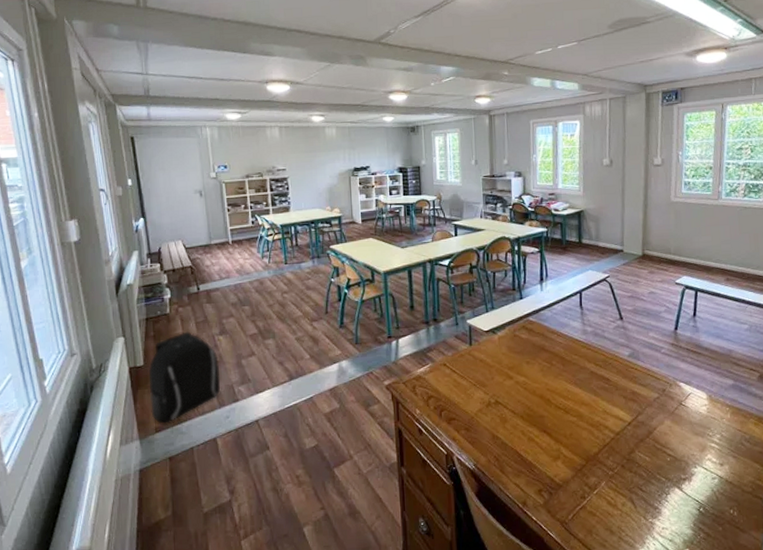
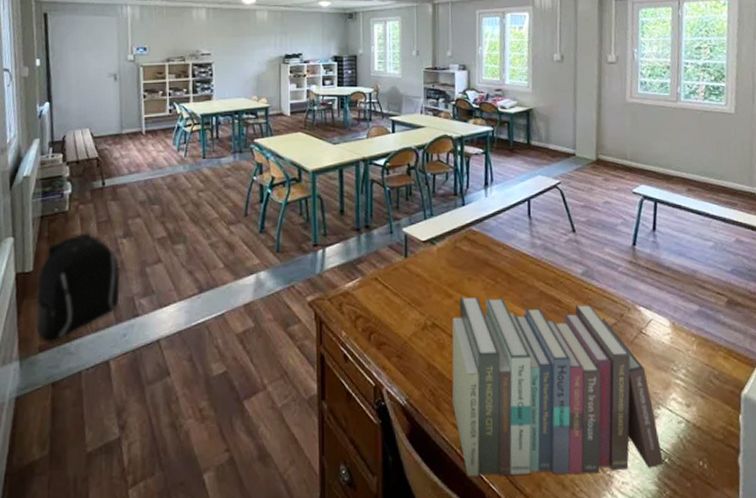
books: none [513,376,699,526] -> present [452,295,664,477]

